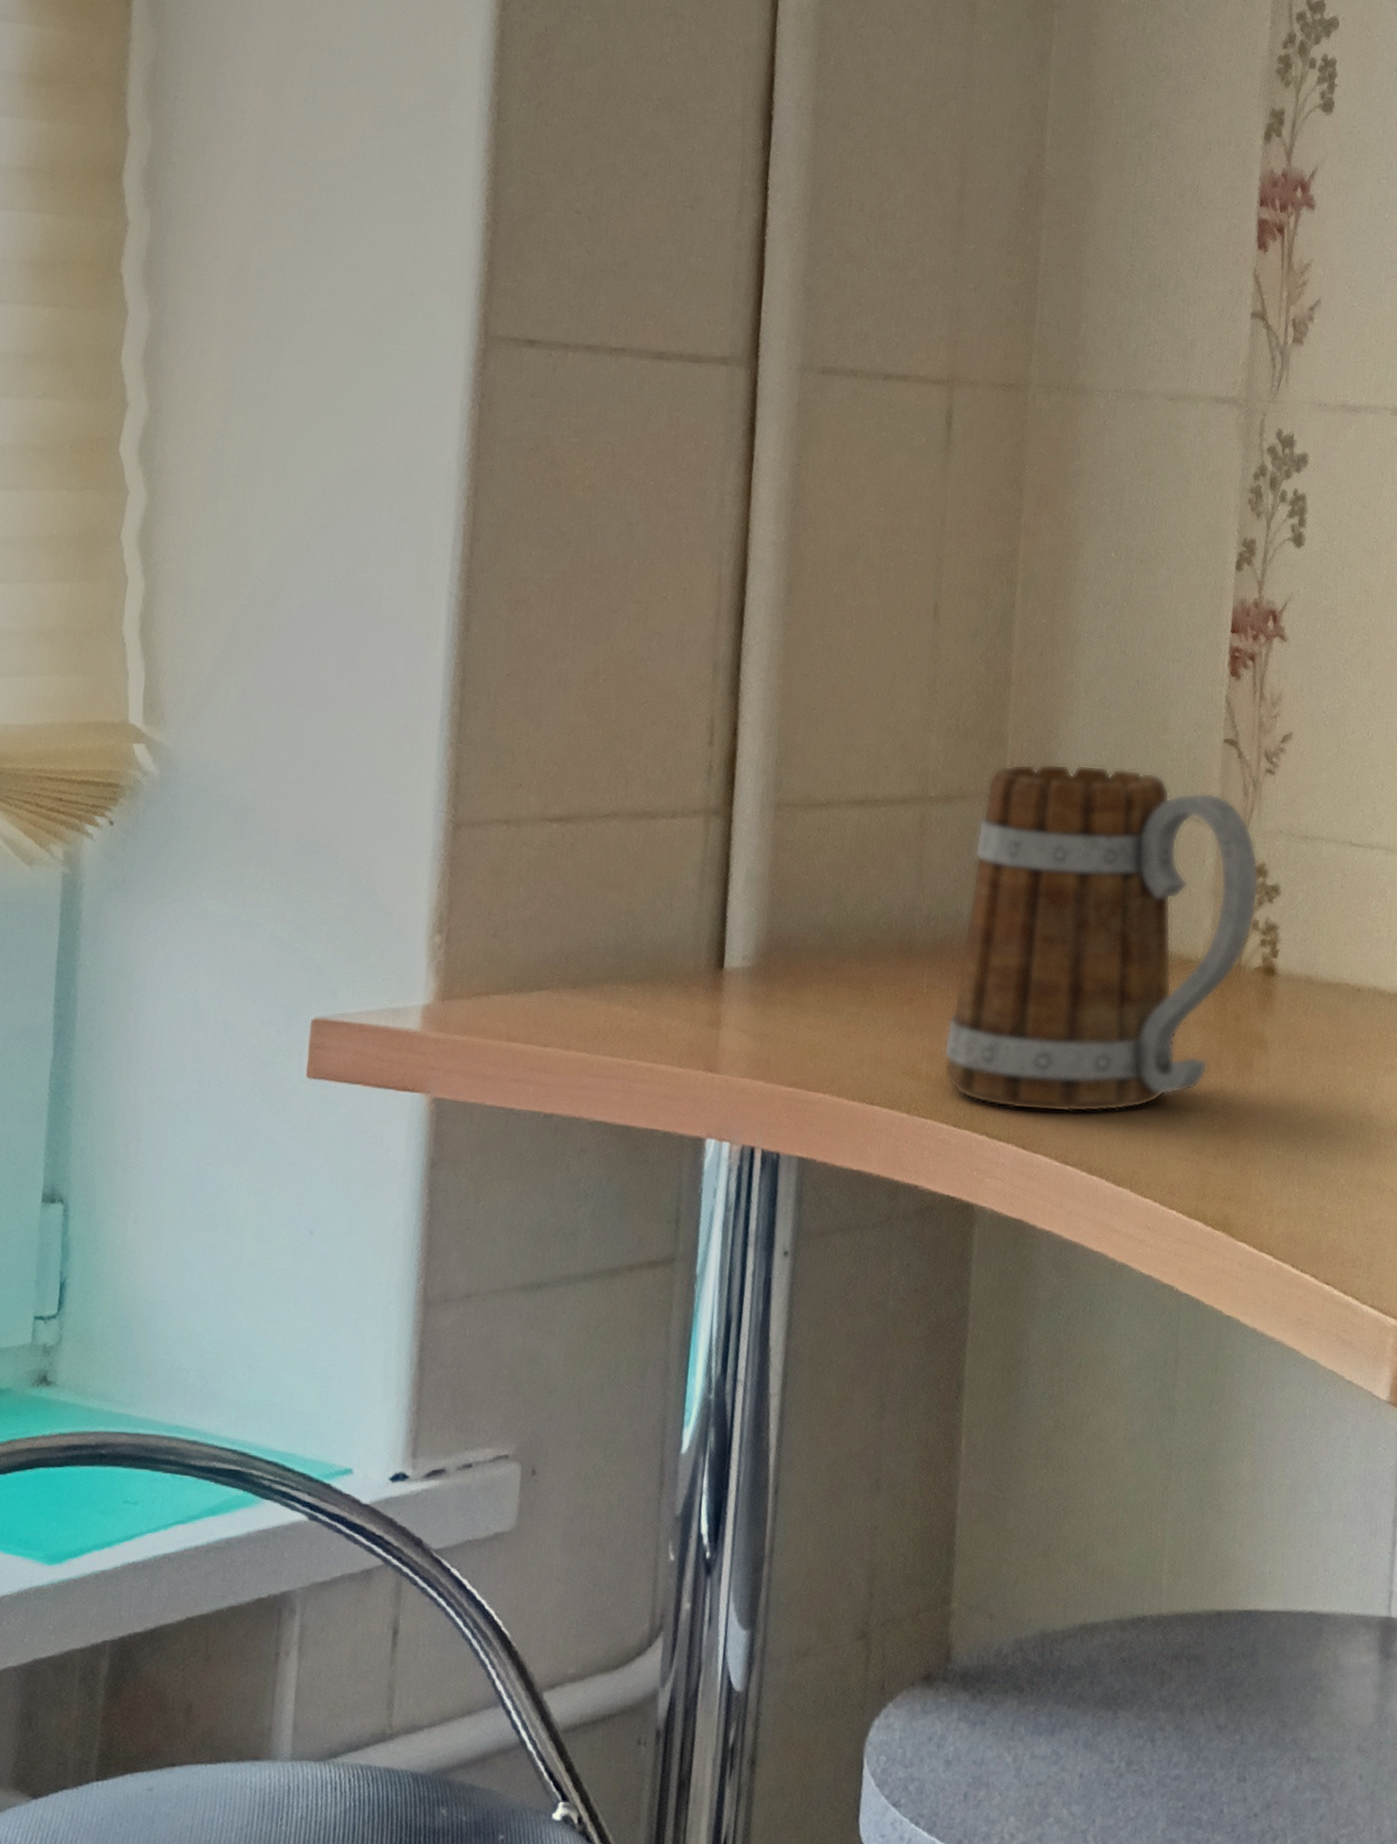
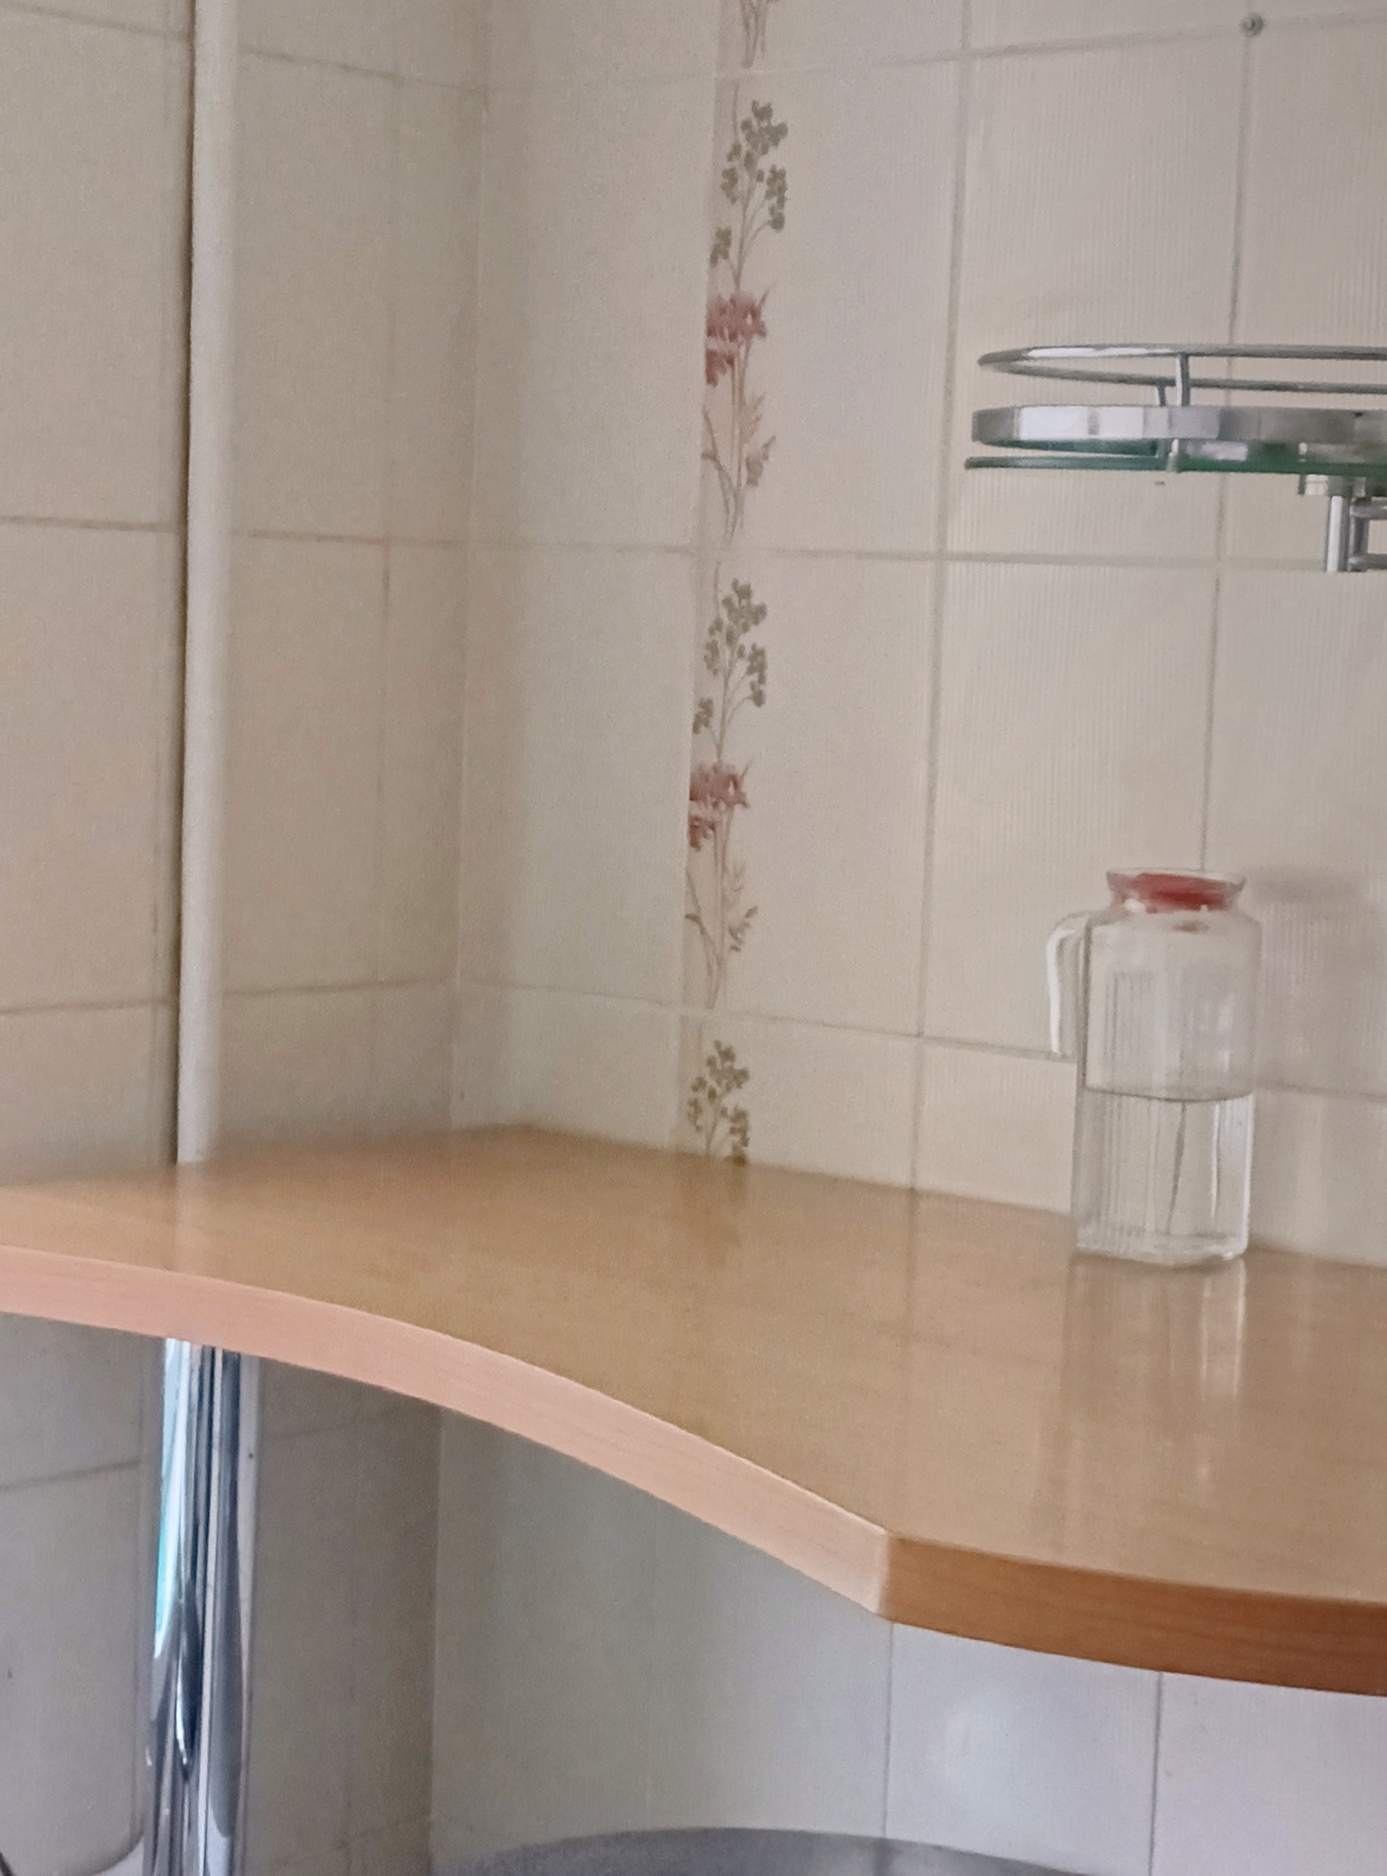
mug: present [943,763,1259,1113] -> none [403,944,727,1311]

